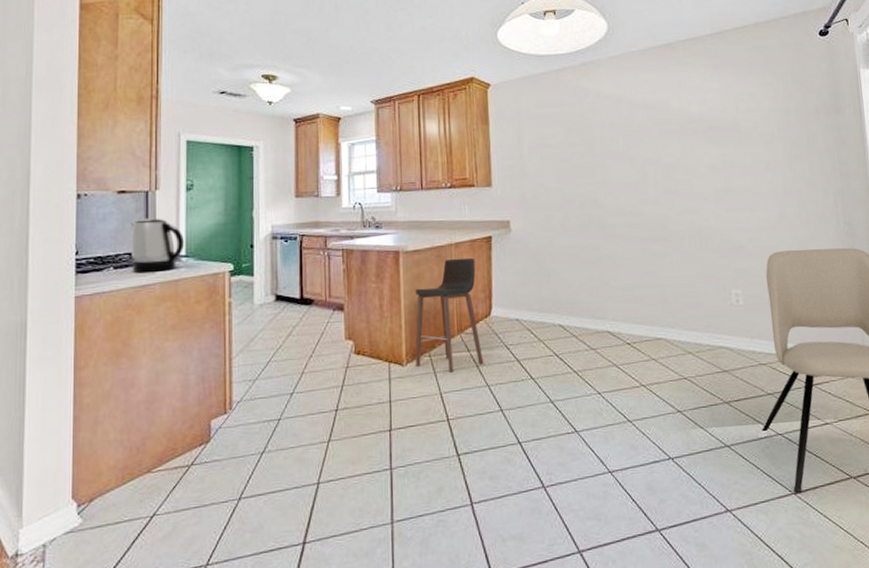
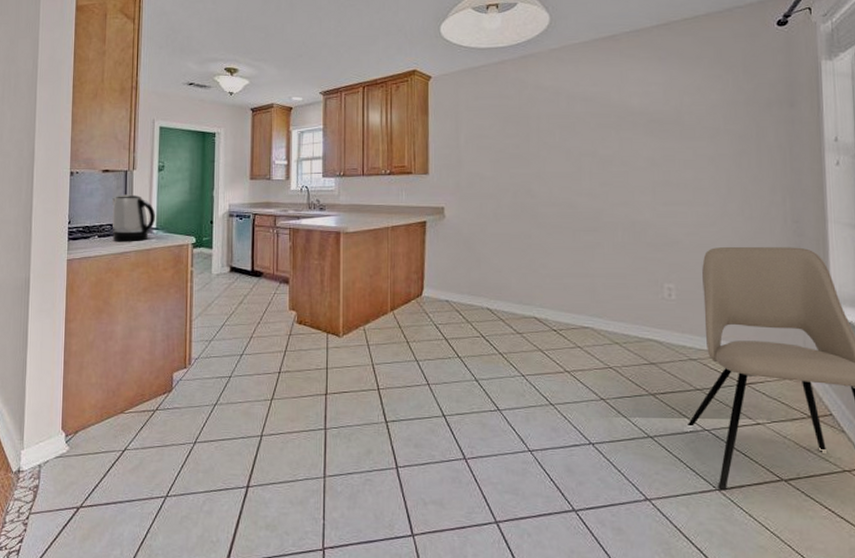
bar stool: present [415,257,484,373] -> none [351,240,414,346]

